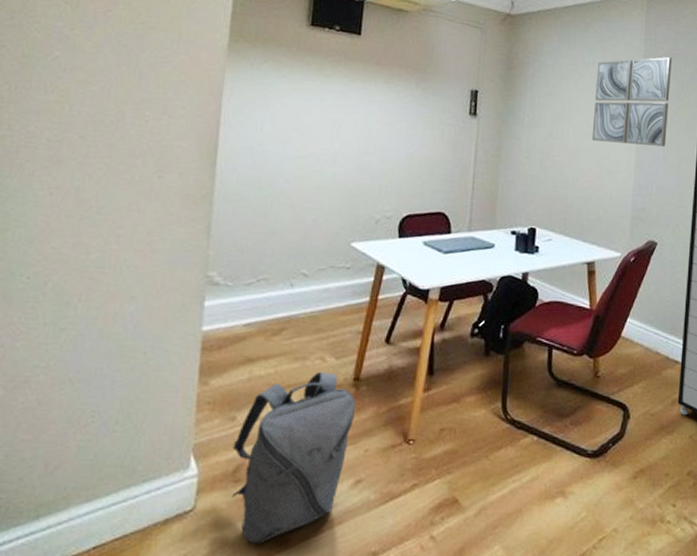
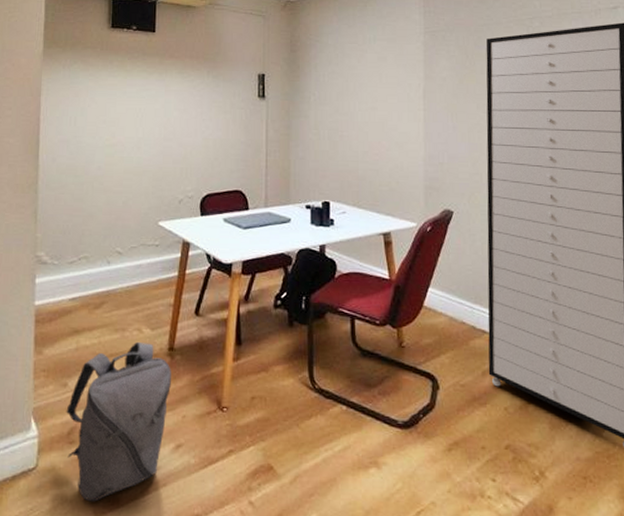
wall art: present [591,56,672,147] -> none [378,26,454,115]

